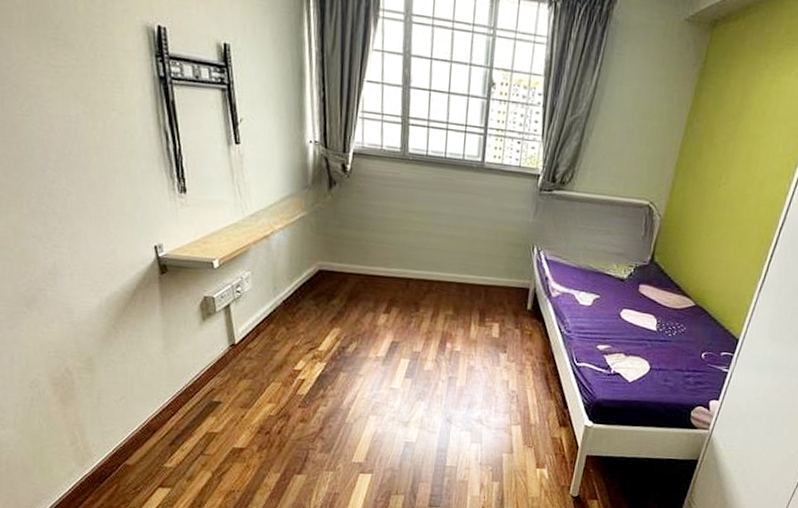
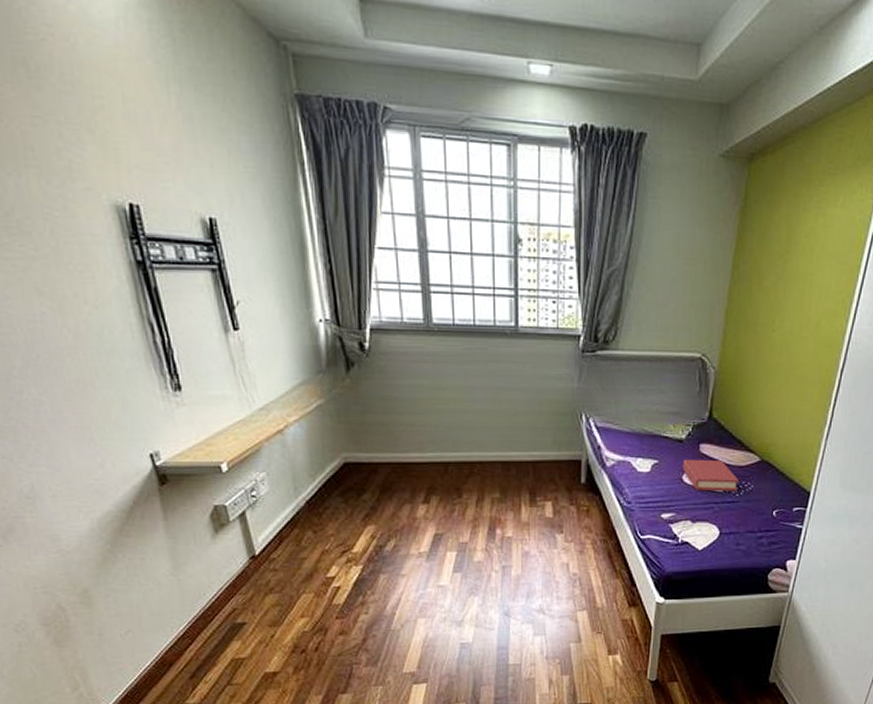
hardback book: none [621,297,672,332] -> present [682,459,738,491]

